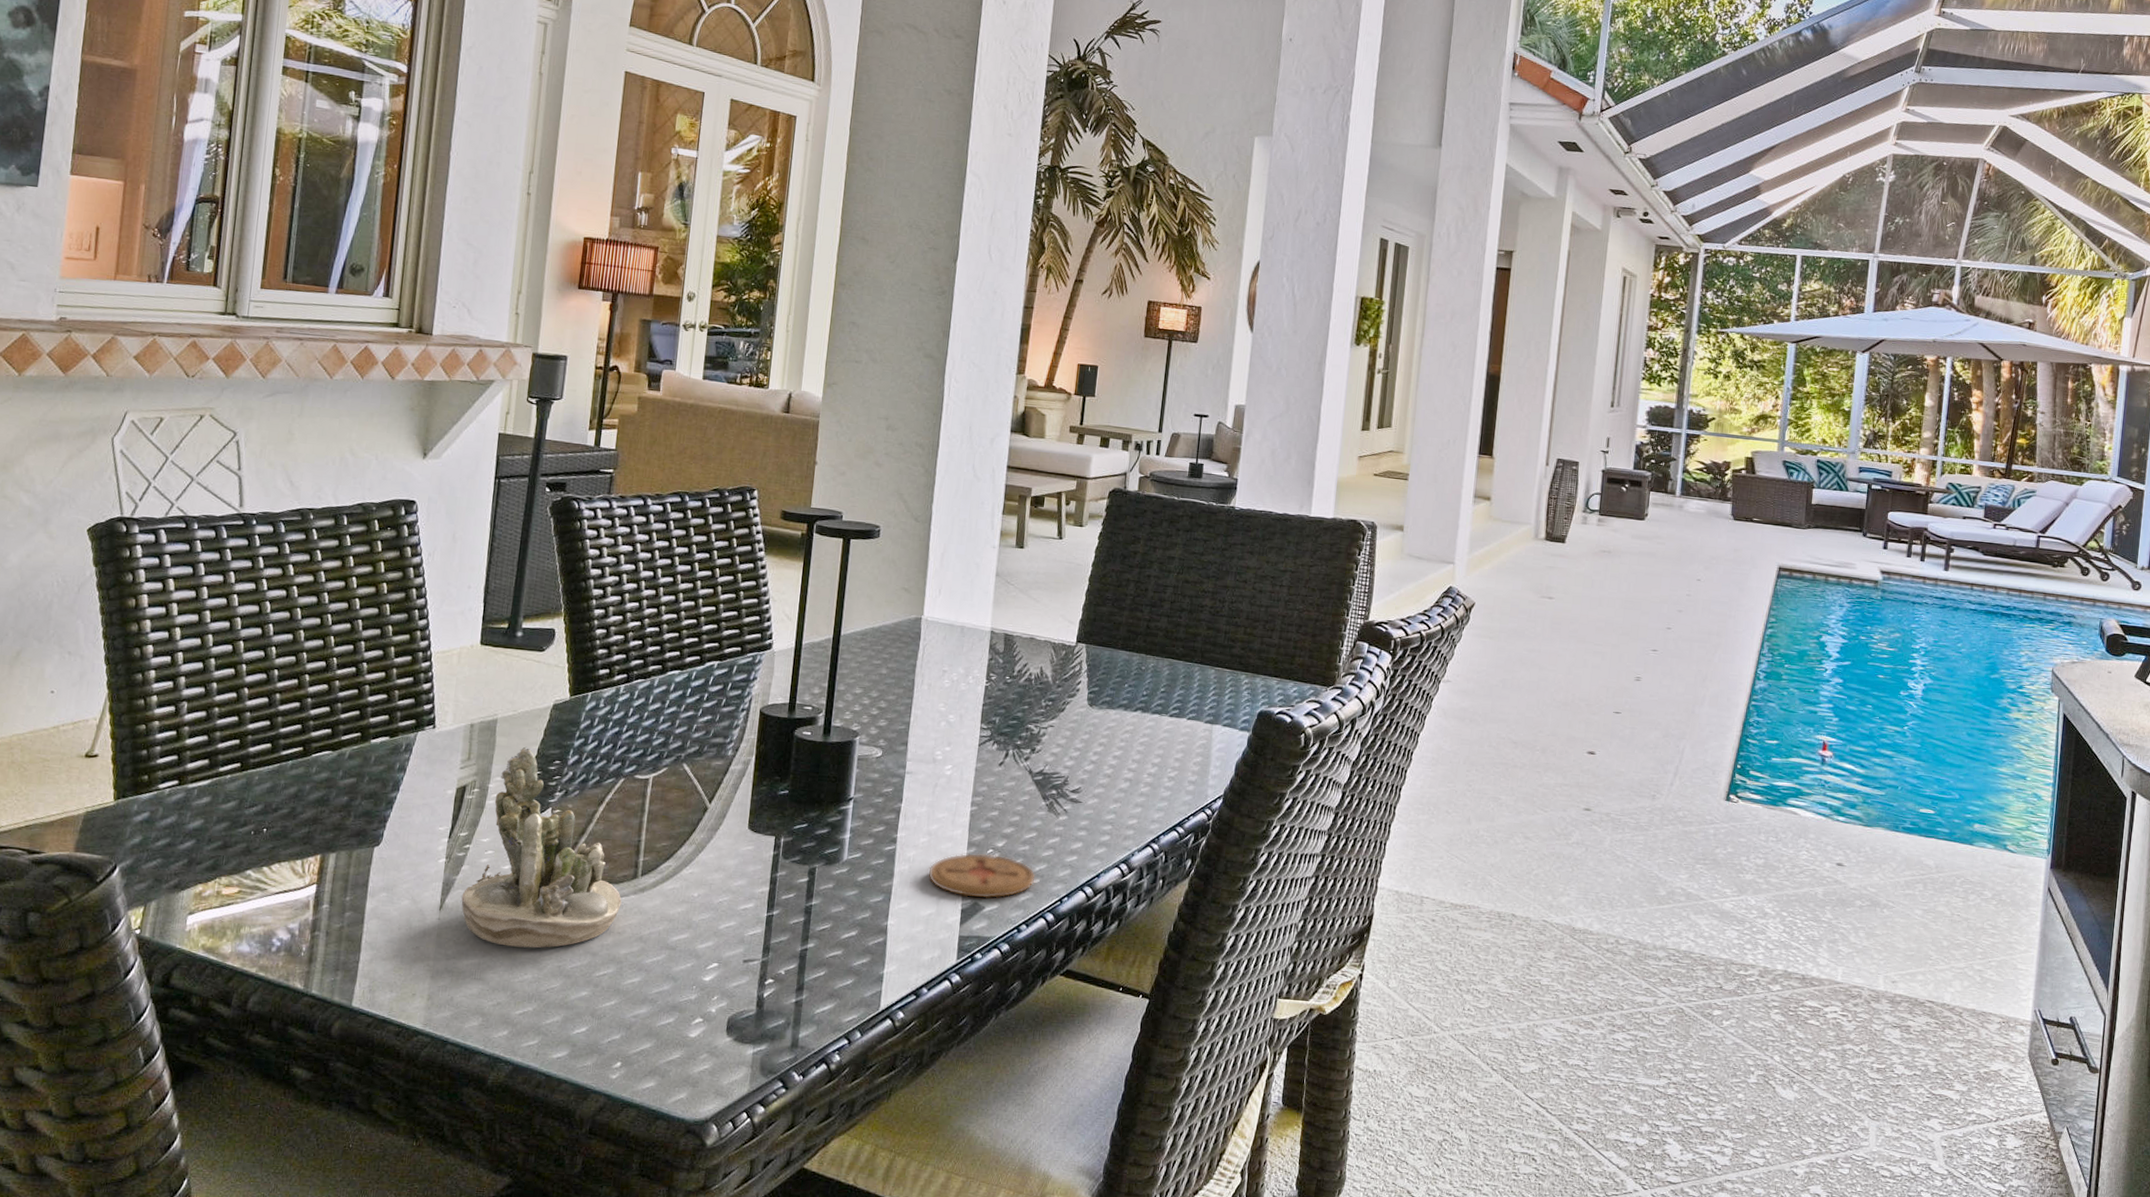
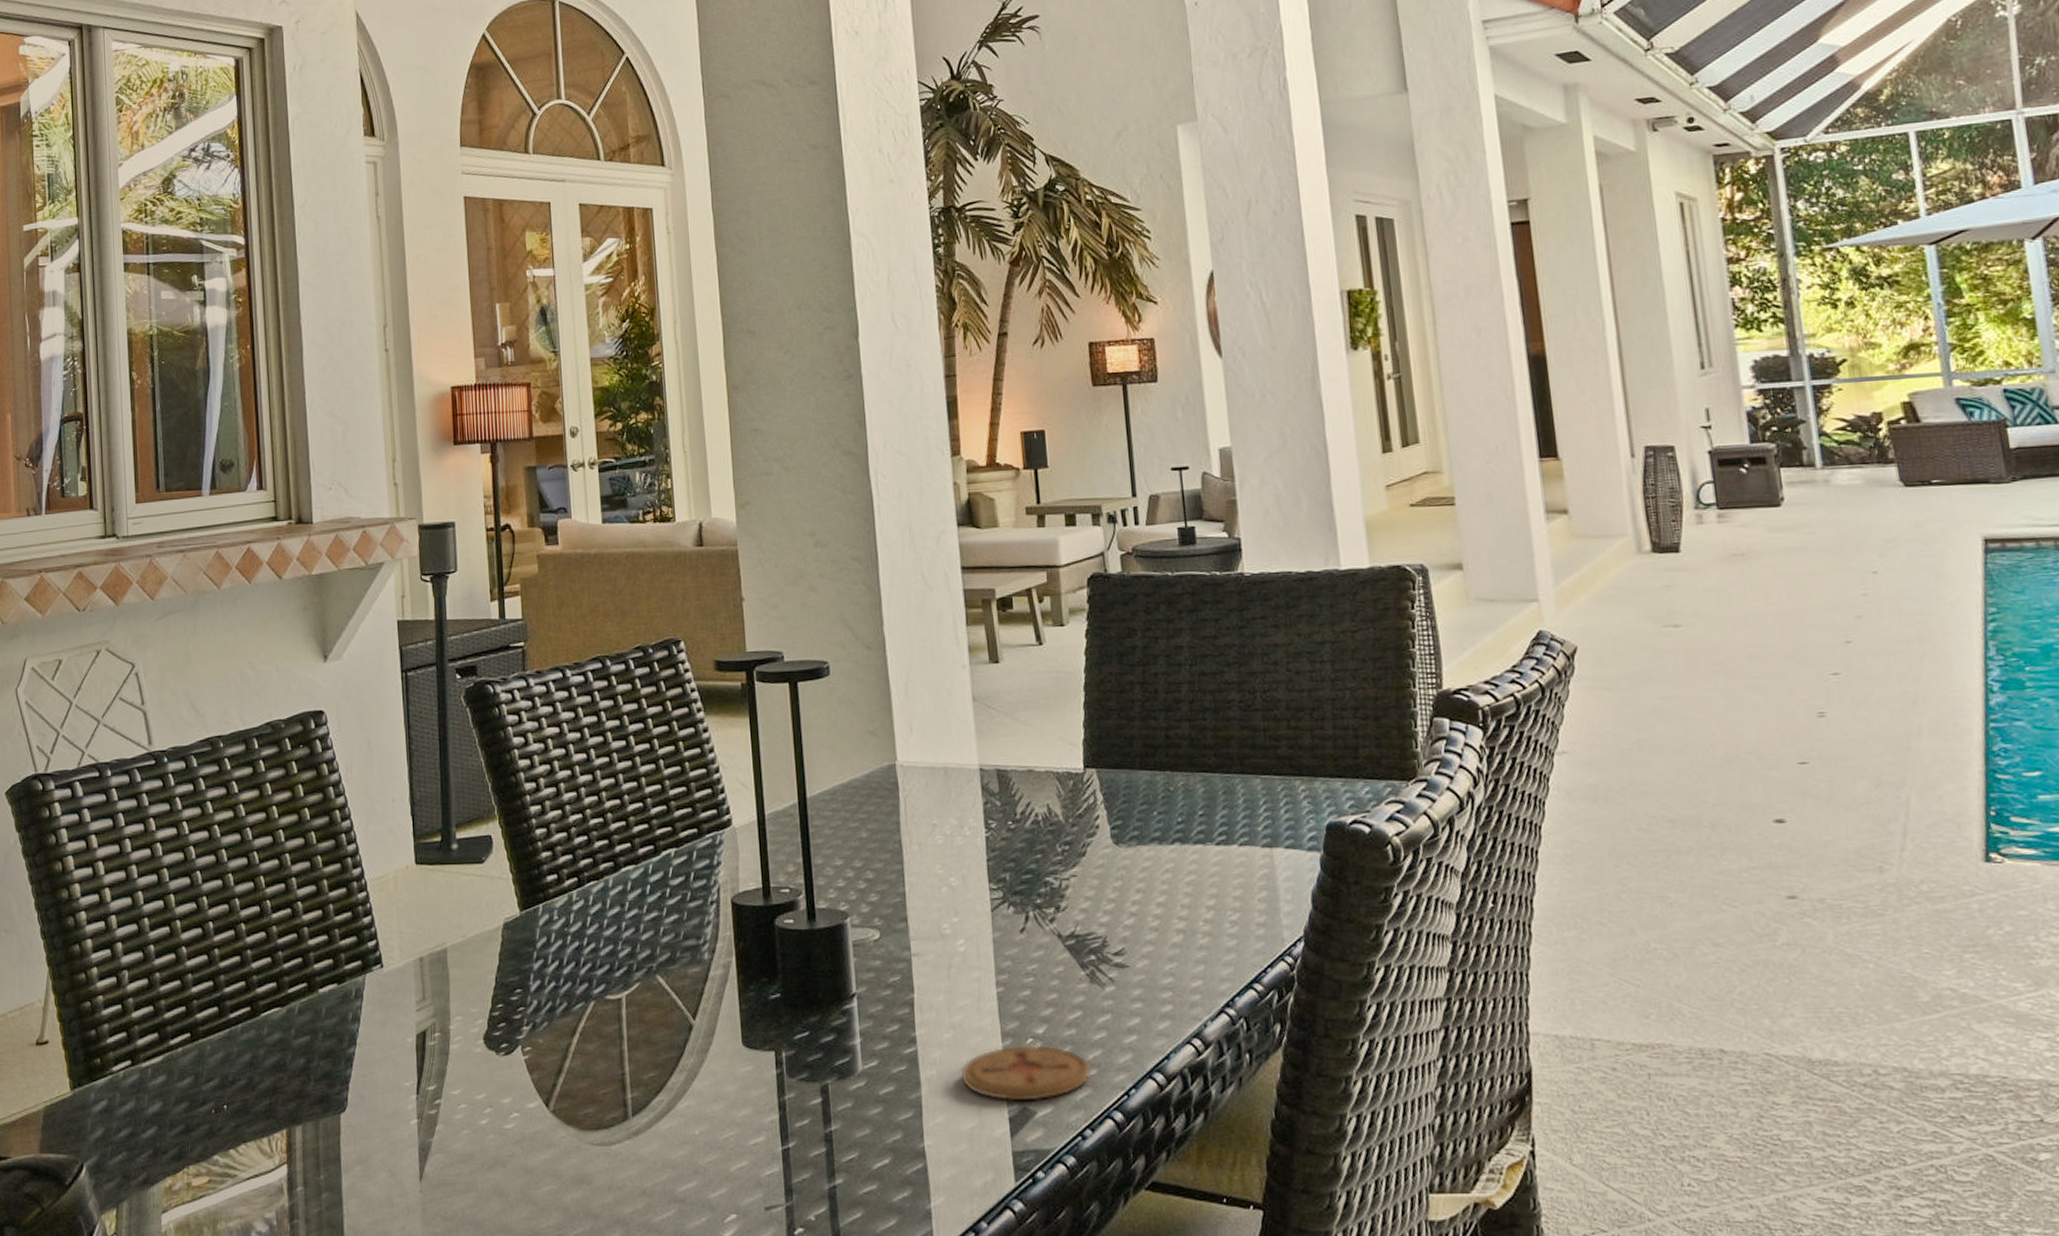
succulent planter: present [461,746,622,948] -> none [441,976,616,1217]

